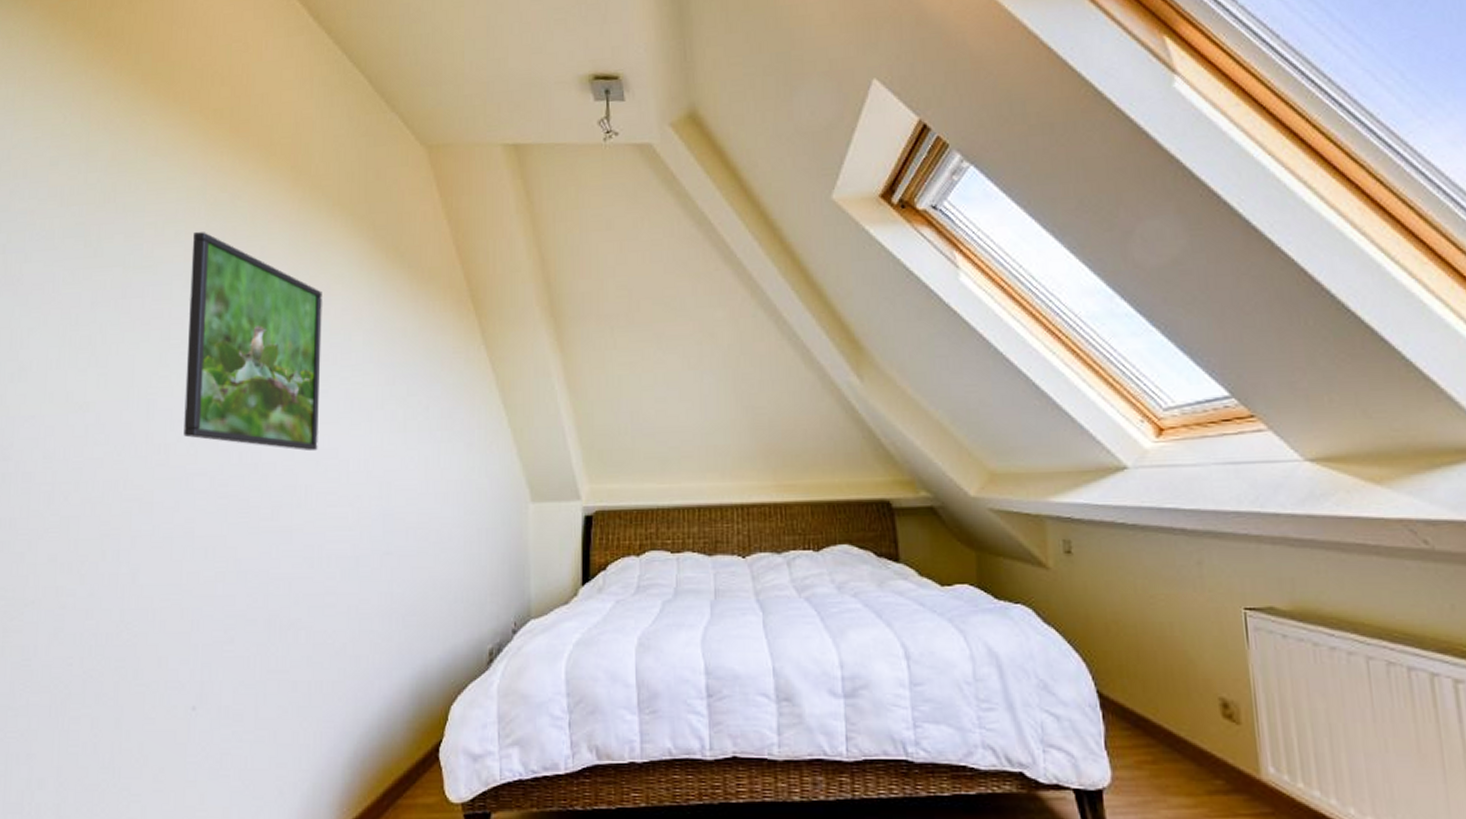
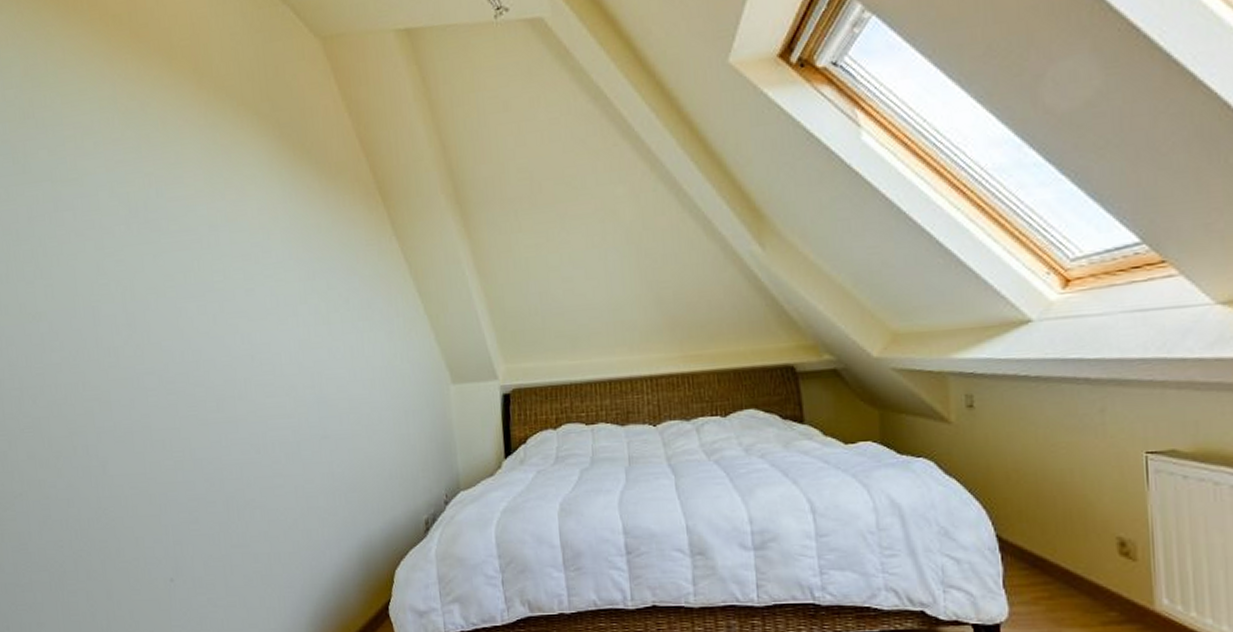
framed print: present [184,231,322,452] -> none [111,141,251,347]

